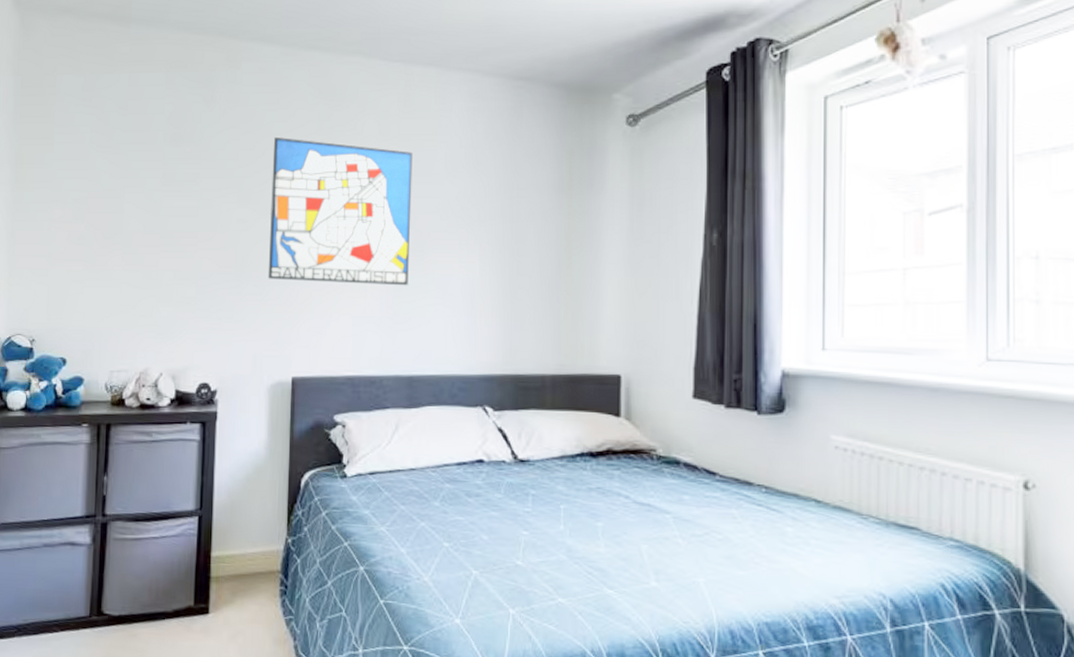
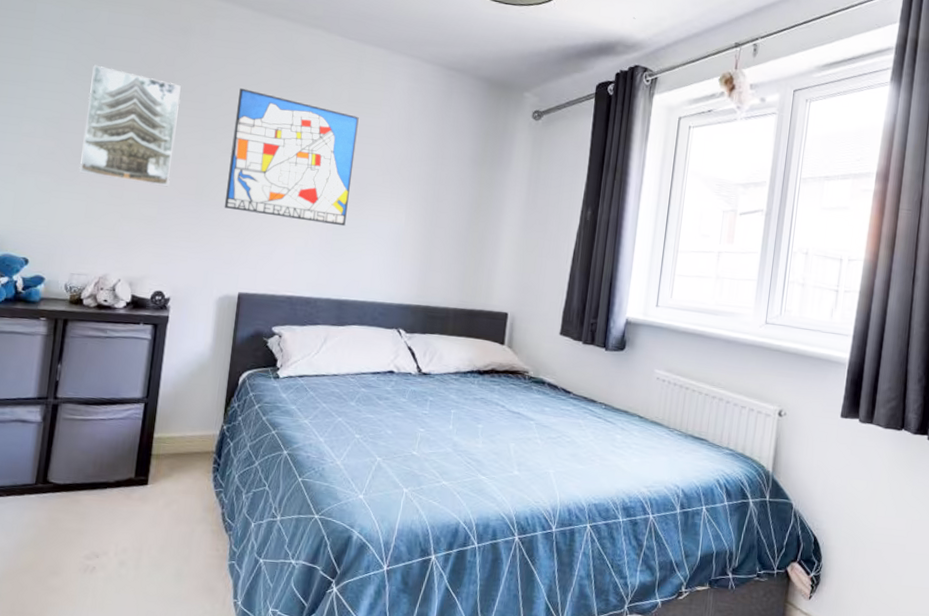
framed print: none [111,133,211,262] -> present [79,65,181,187]

